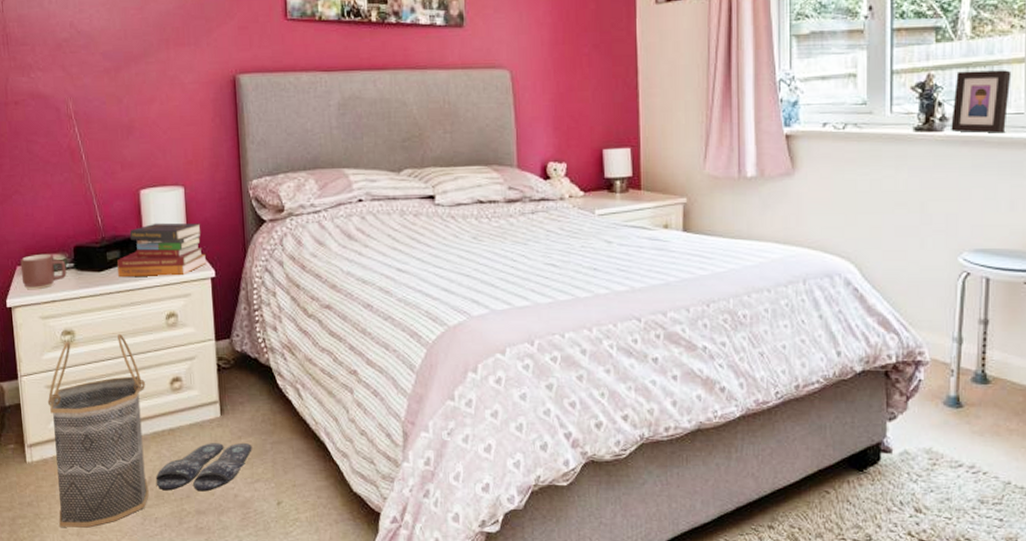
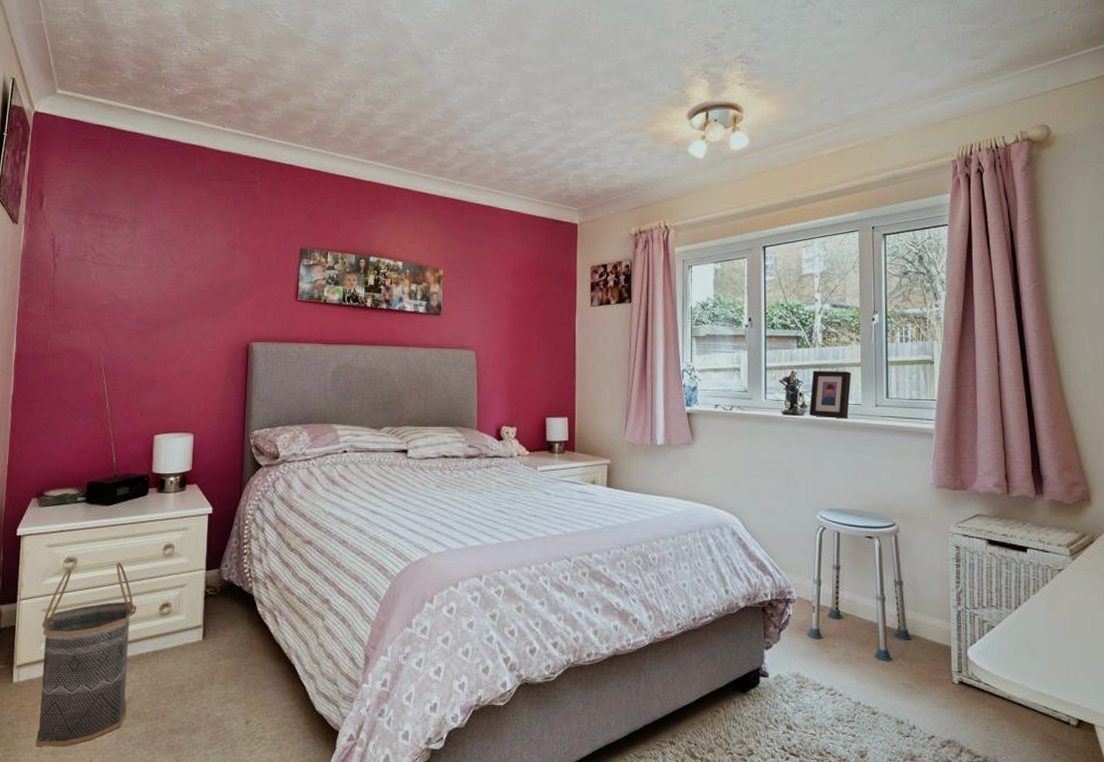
mug: present [20,253,67,290] -> none [34,488,78,520]
books: present [117,222,207,276] -> none [125,464,207,512]
slippers: present [156,443,252,492] -> none [135,665,228,711]

